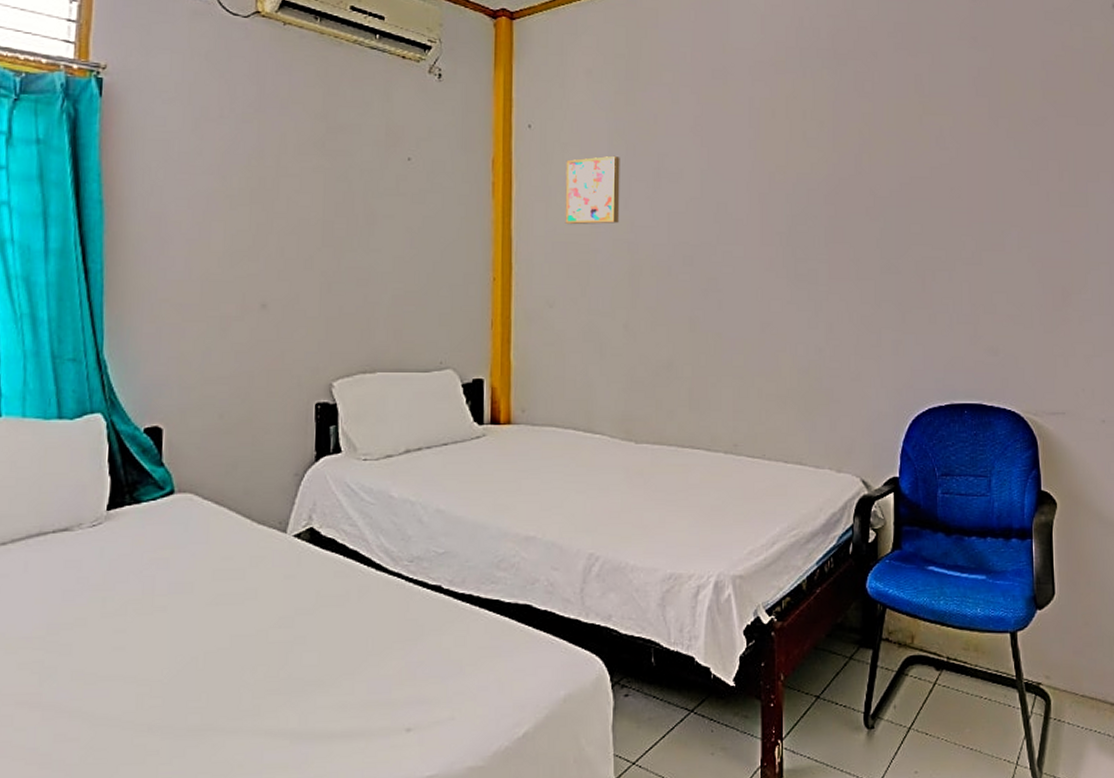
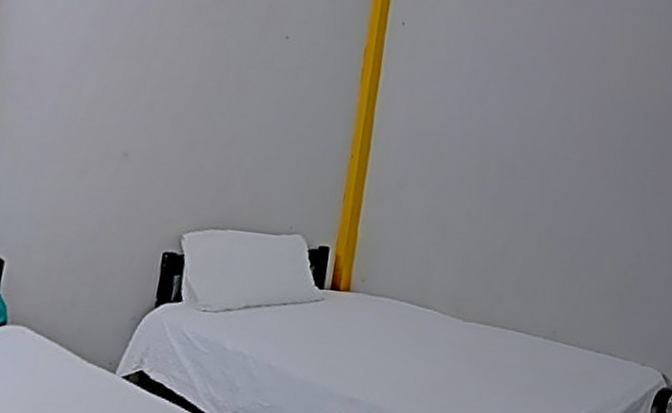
wall art: present [565,155,620,225] -> none [424,58,482,121]

